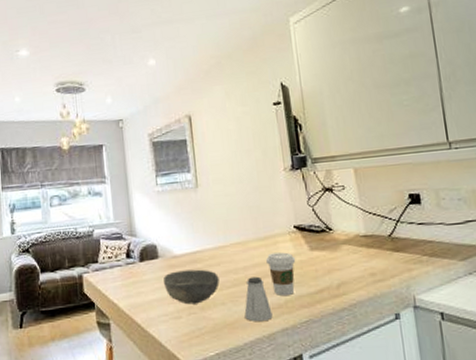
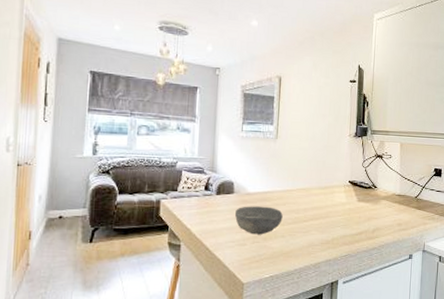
saltshaker: present [244,276,273,322] -> none [299,217,321,253]
coffee cup: present [266,252,296,297] -> none [323,200,346,235]

